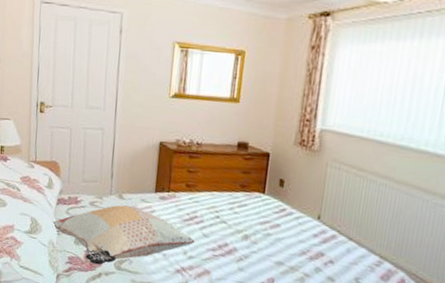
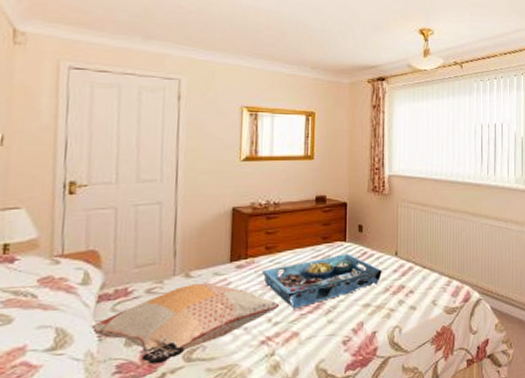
serving tray: none [181,205,301,249] -> present [262,253,382,309]

